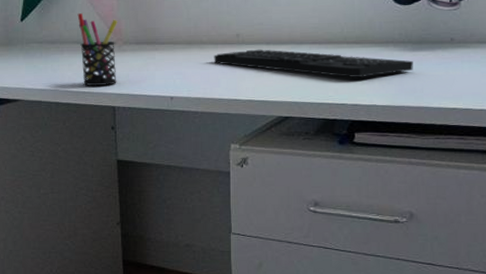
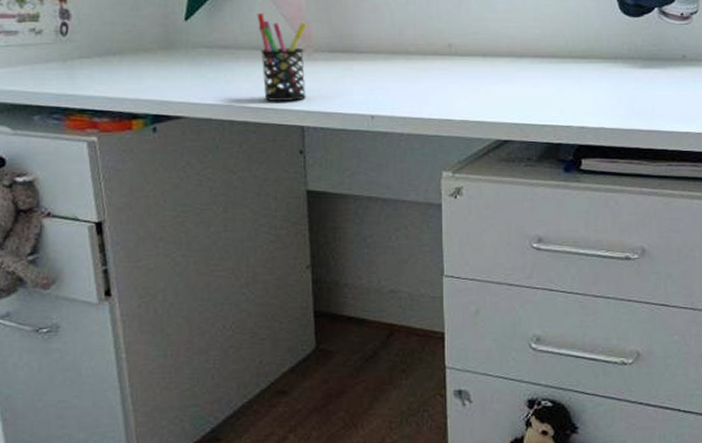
keyboard: present [214,49,413,77] -> none [422,62,644,96]

